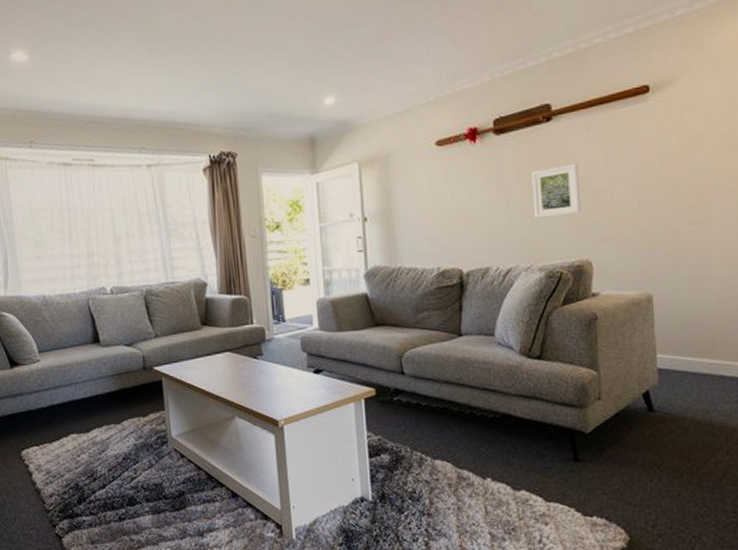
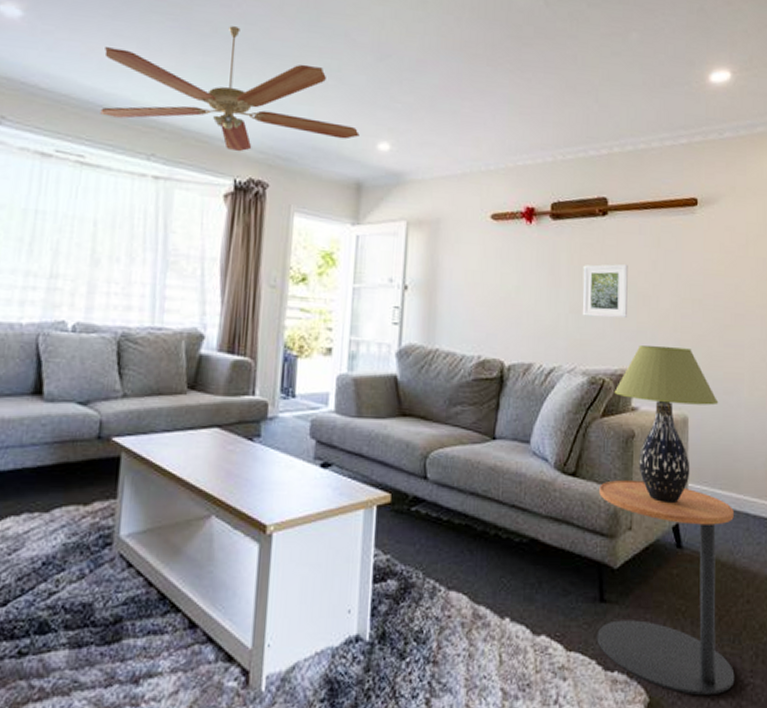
ceiling fan: none [92,25,307,132] -> present [100,26,360,152]
side table: none [565,357,717,534] -> present [597,480,735,696]
table lamp: none [572,232,685,375] -> present [614,345,719,504]

